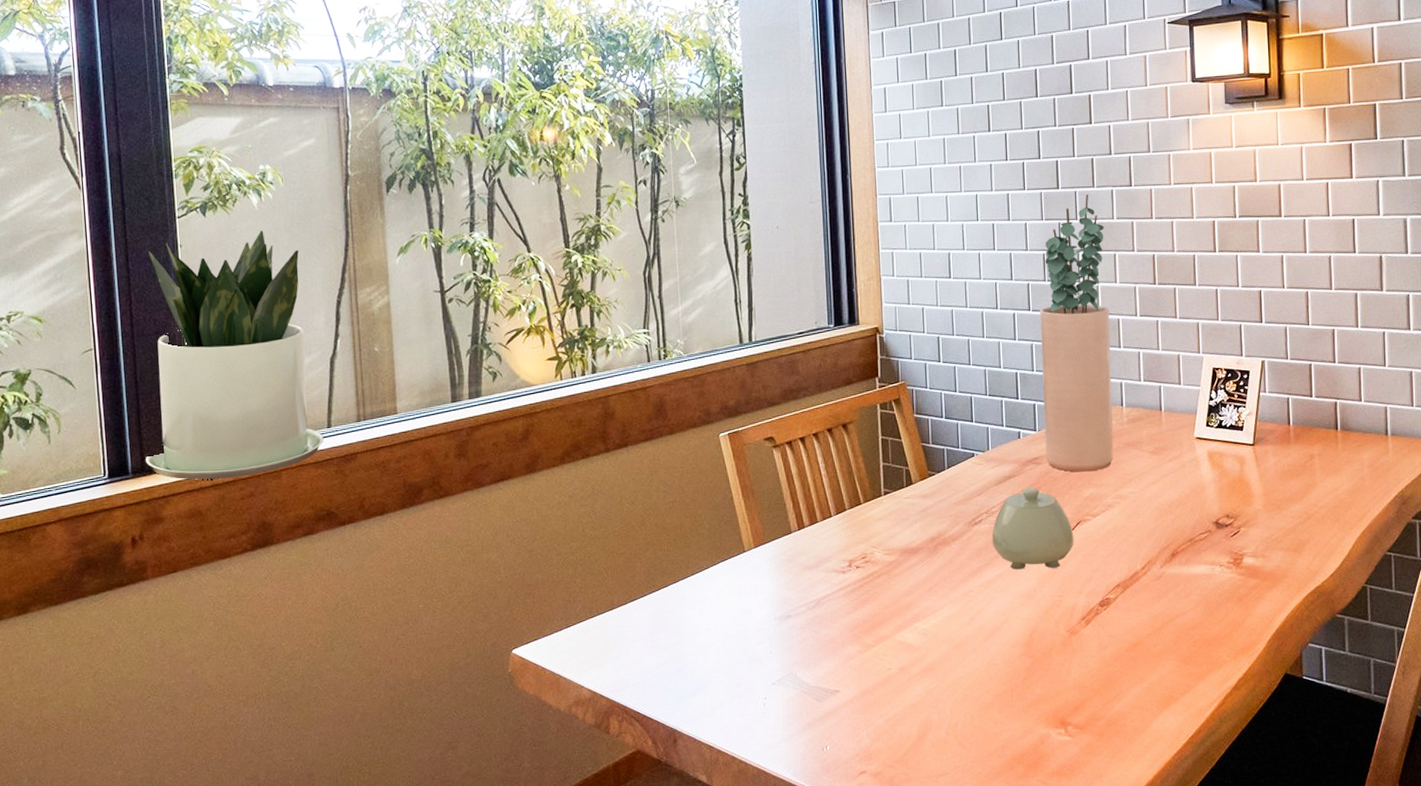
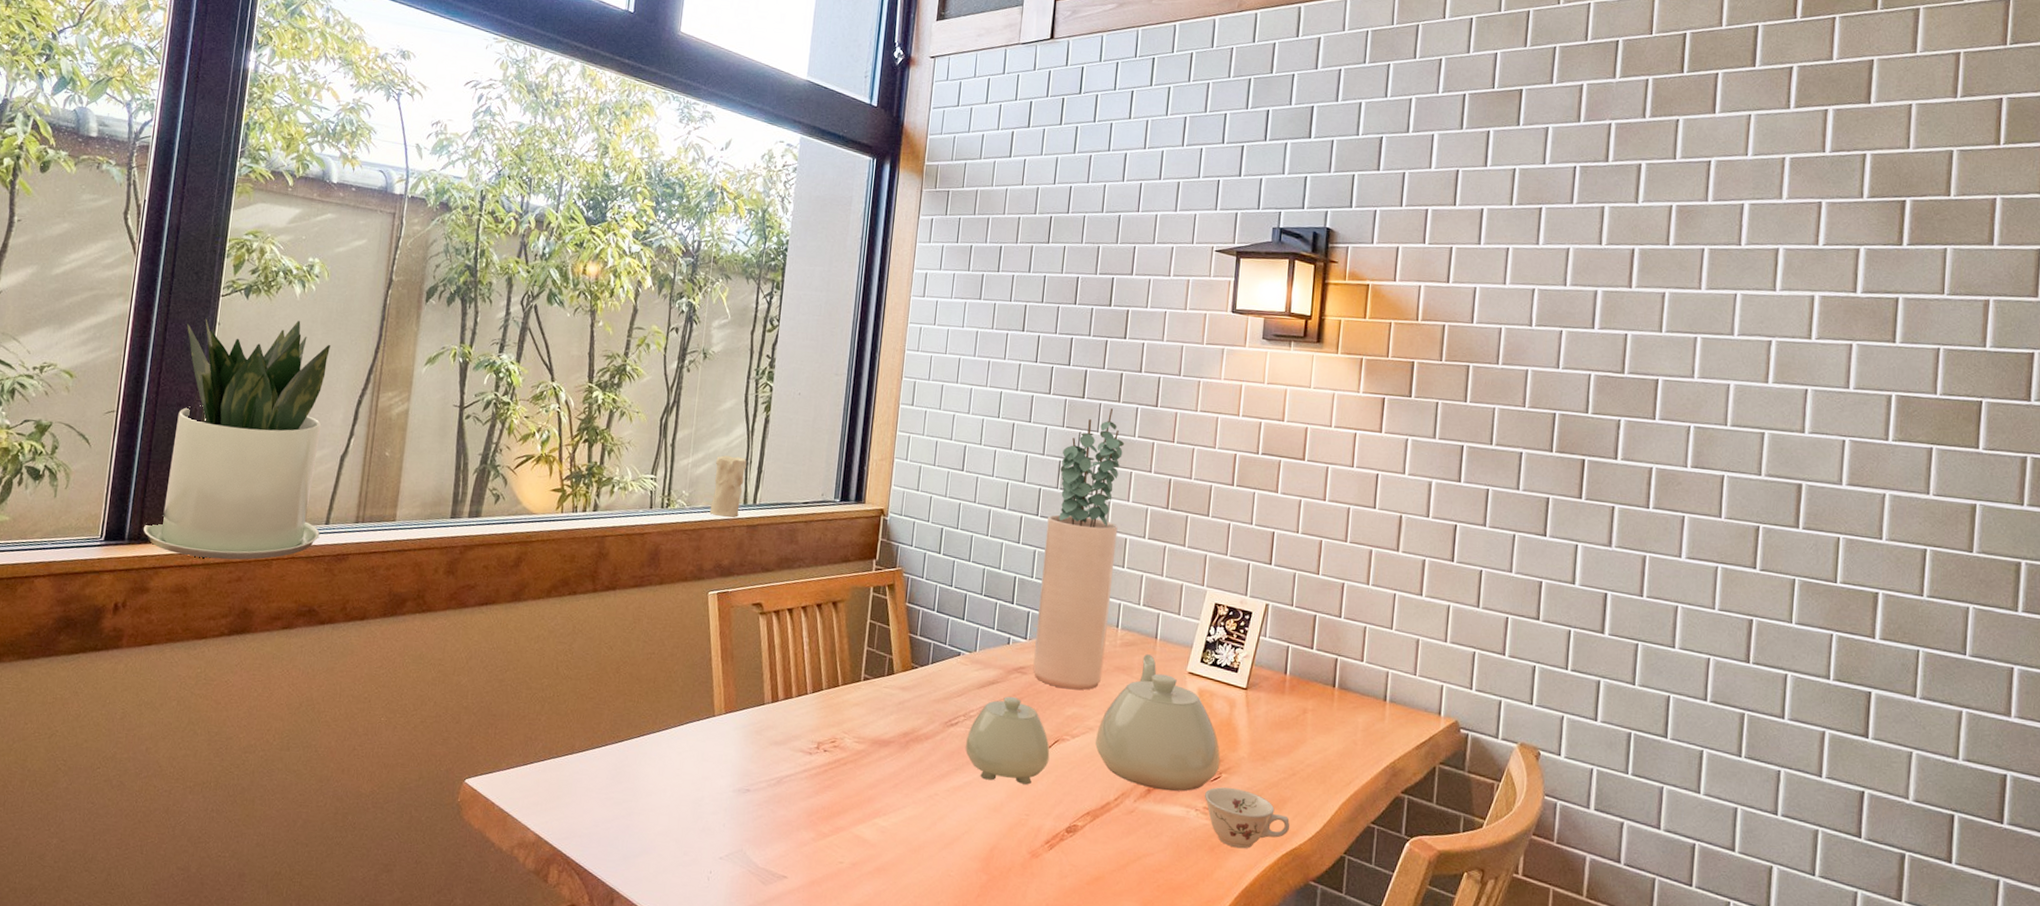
candle: none [705,298,737,360] -> present [709,455,747,518]
teapot: none [1116,427,1238,553] -> present [1095,654,1221,792]
teacup: none [1227,540,1312,595] -> present [1205,787,1290,849]

